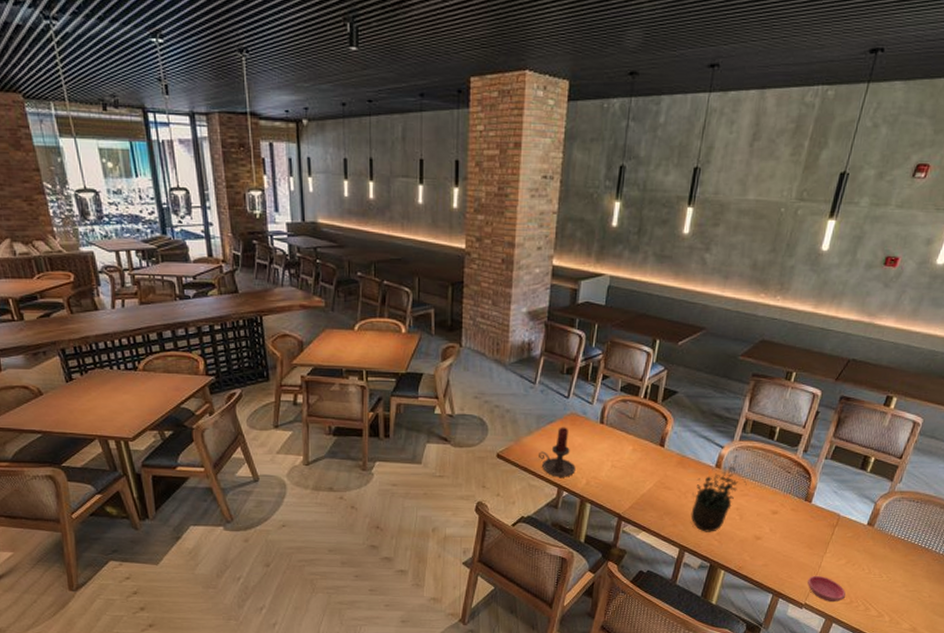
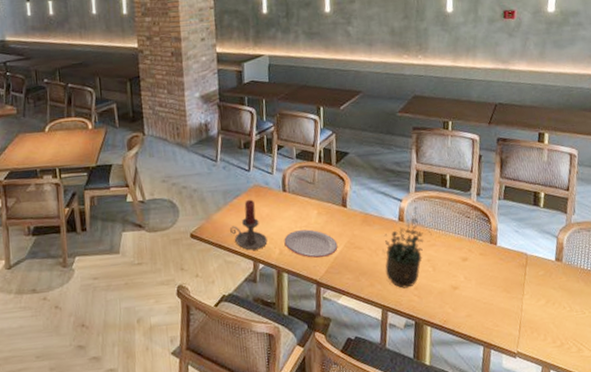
plate: none [592,464,648,494] -> present [284,229,338,259]
saucer: present [807,575,846,601] -> none [514,319,556,347]

